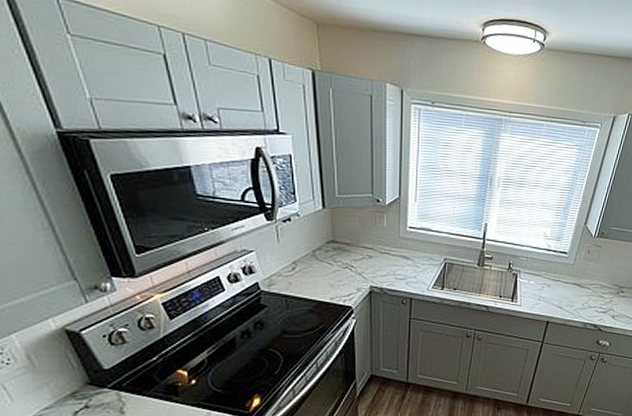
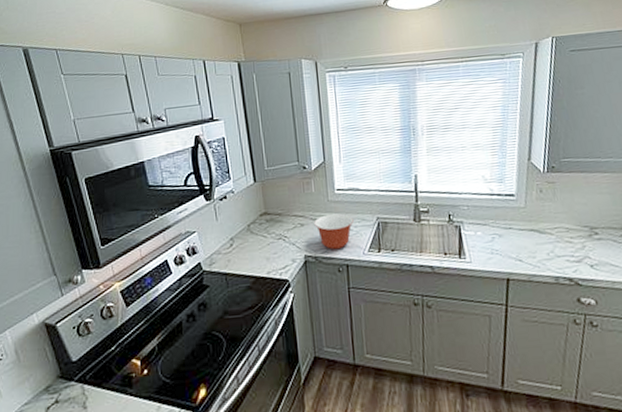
mixing bowl: none [383,250,422,284] -> present [314,213,354,250]

